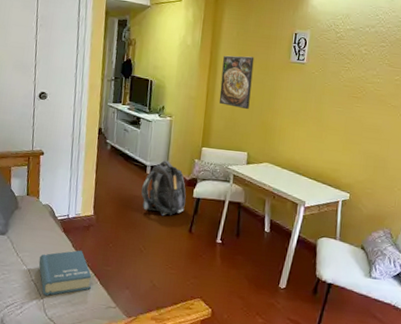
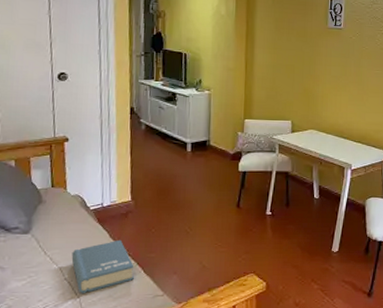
backpack: present [141,160,187,216] -> none [183,136,232,194]
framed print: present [219,55,255,110] -> none [258,24,292,78]

